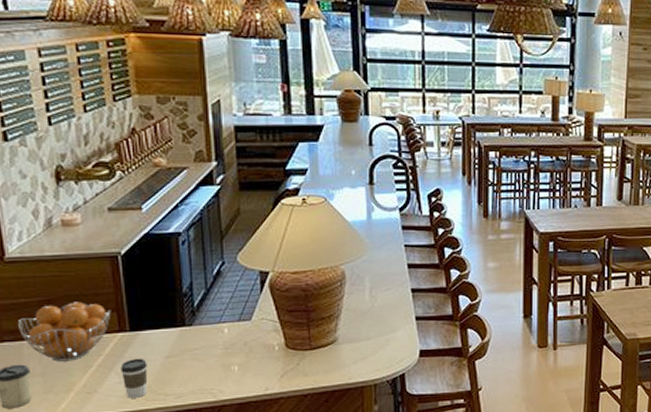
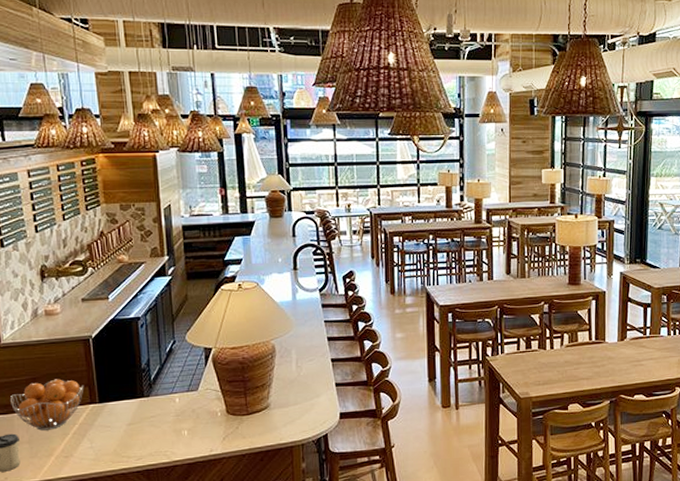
coffee cup: present [120,358,148,398] -> none [91,425,114,461]

